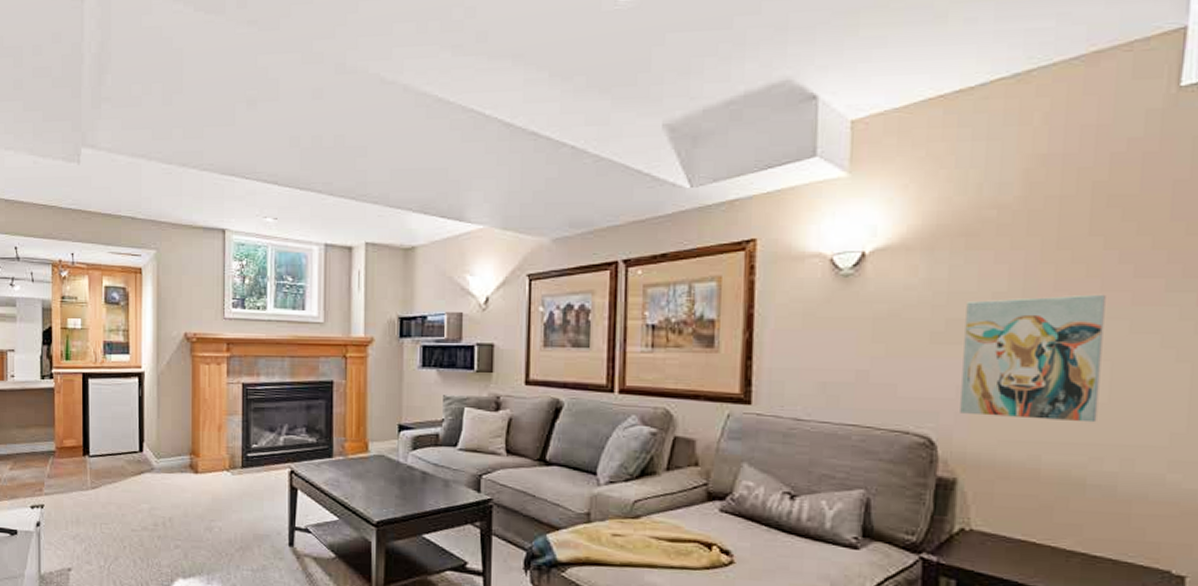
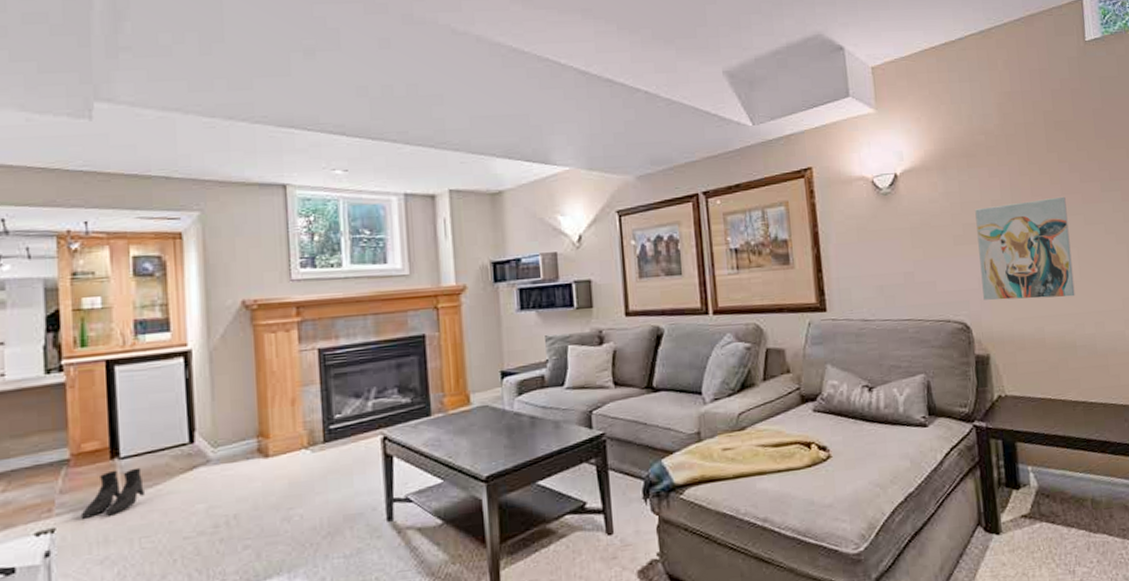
boots: none [61,465,105,502] -> present [80,467,144,519]

